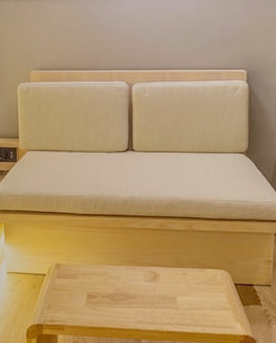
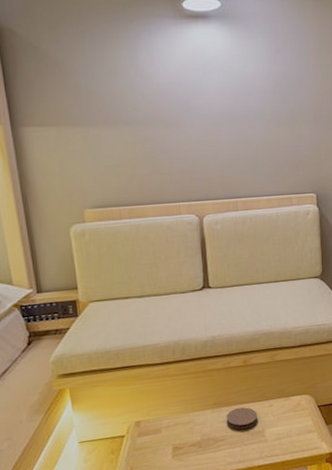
coaster: none [139,270,171,292] -> present [226,407,258,430]

